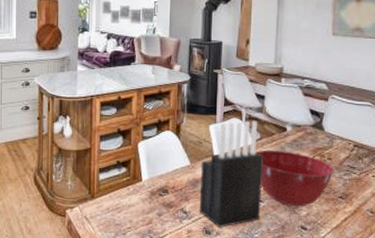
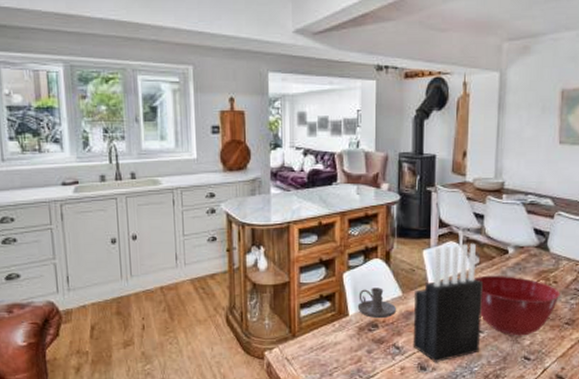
candle holder: none [150,157,186,185] -> present [357,288,397,319]

